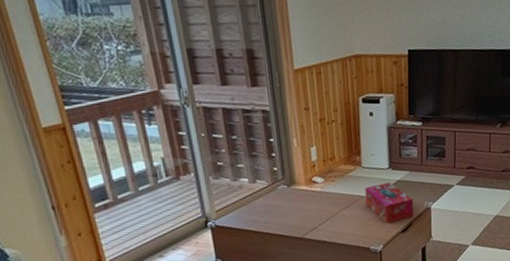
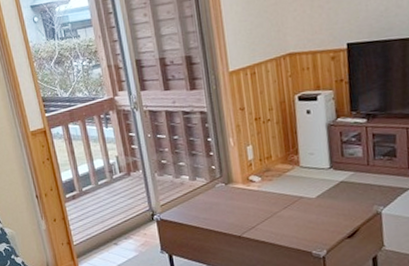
tissue box: present [365,183,414,224] -> none [304,184,362,228]

